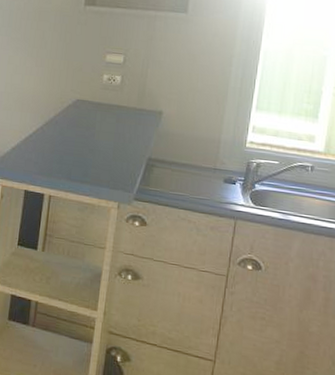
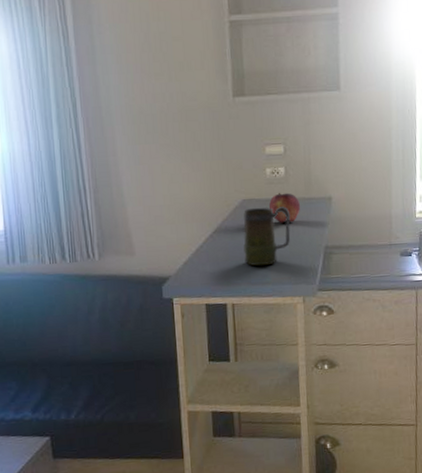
mug: none [68,109,119,165] -> present [243,207,291,266]
fruit: none [100,98,131,129] -> present [268,192,301,223]

